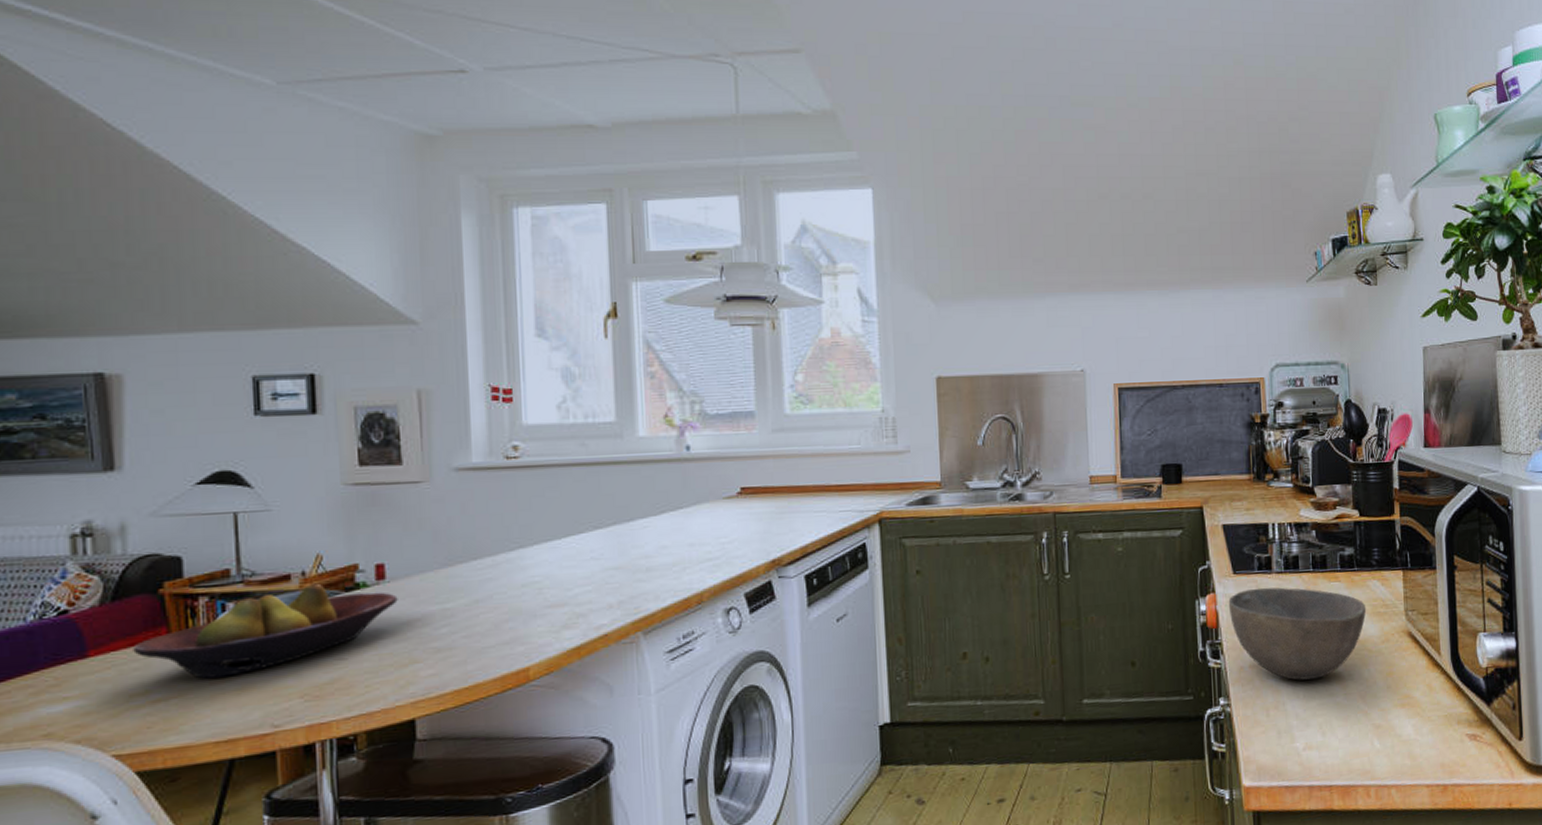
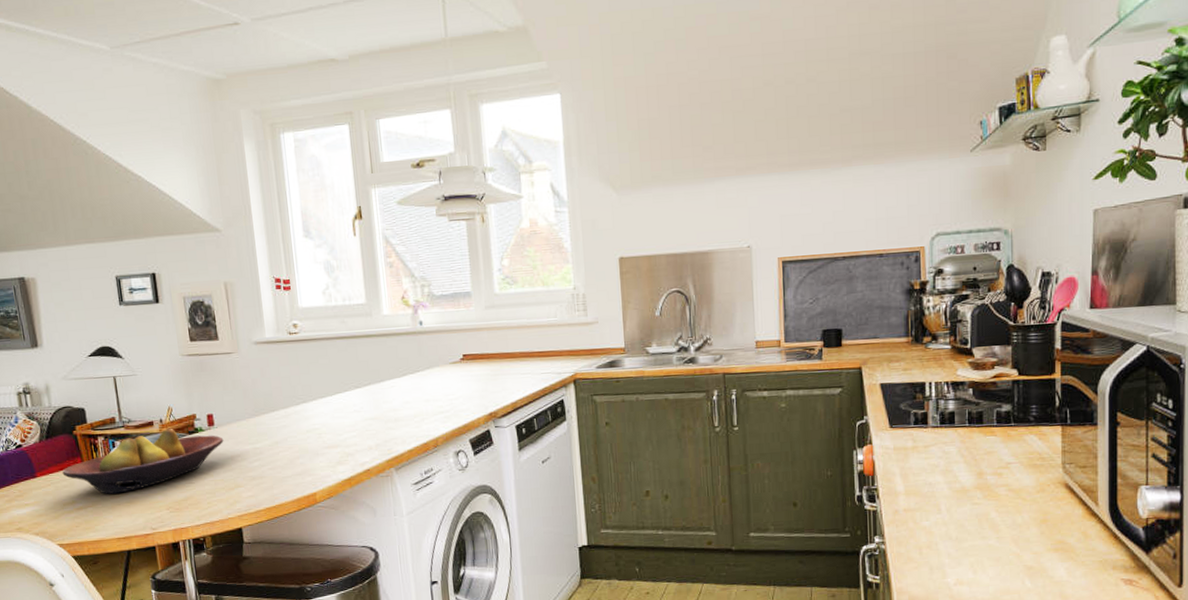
bowl: present [1228,587,1367,681] -> none [884,440,1022,524]

